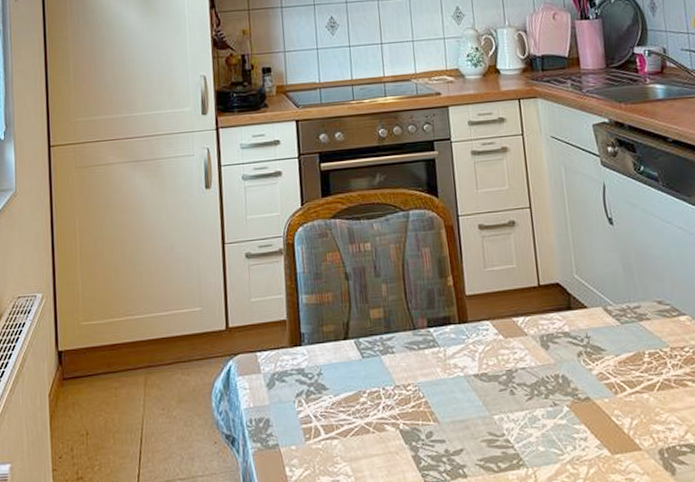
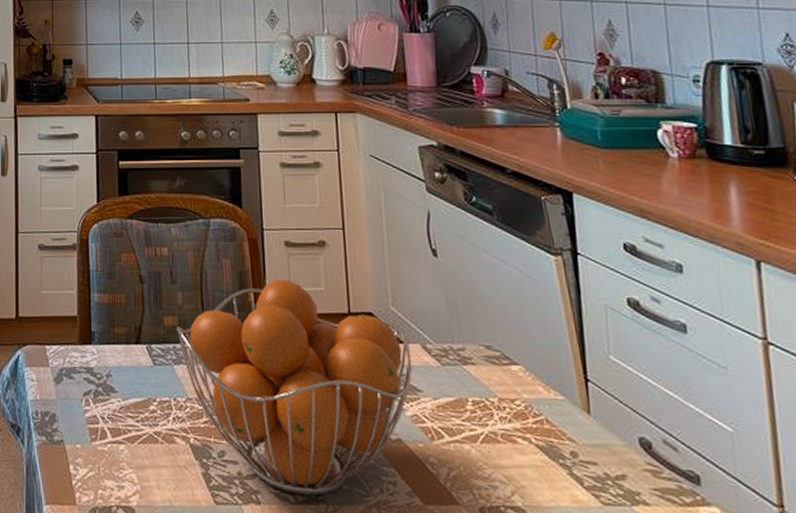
fruit basket: none [381,260,597,463] -> present [176,279,413,496]

